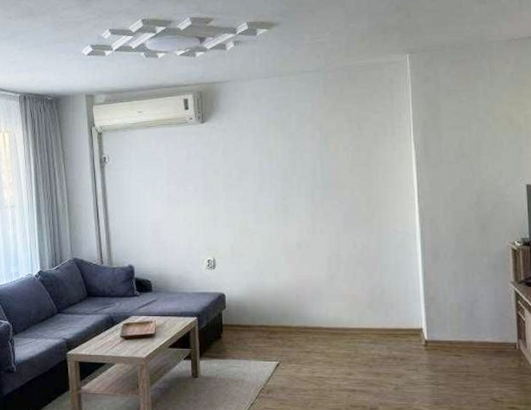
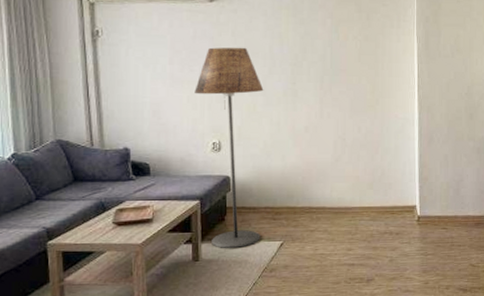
floor lamp: none [190,165,256,367] -> present [194,47,264,249]

